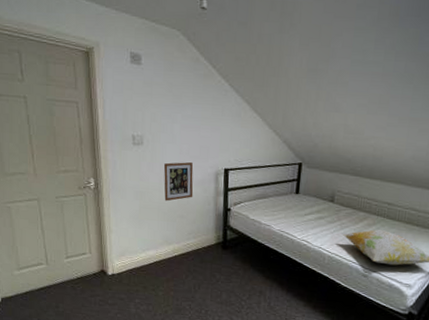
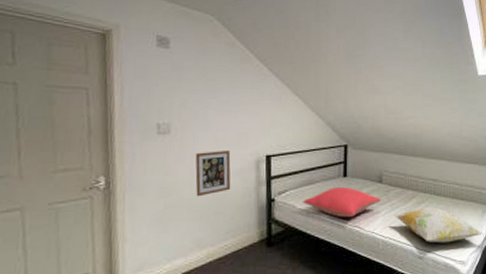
pillow: none [255,202,332,232] -> present [302,186,382,218]

